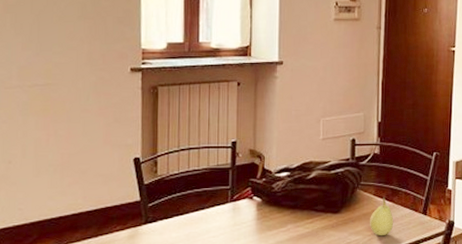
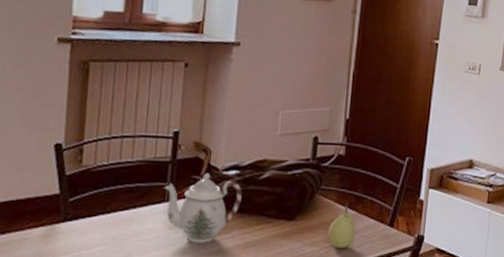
teapot: none [227,176,293,237] -> present [164,173,242,243]

